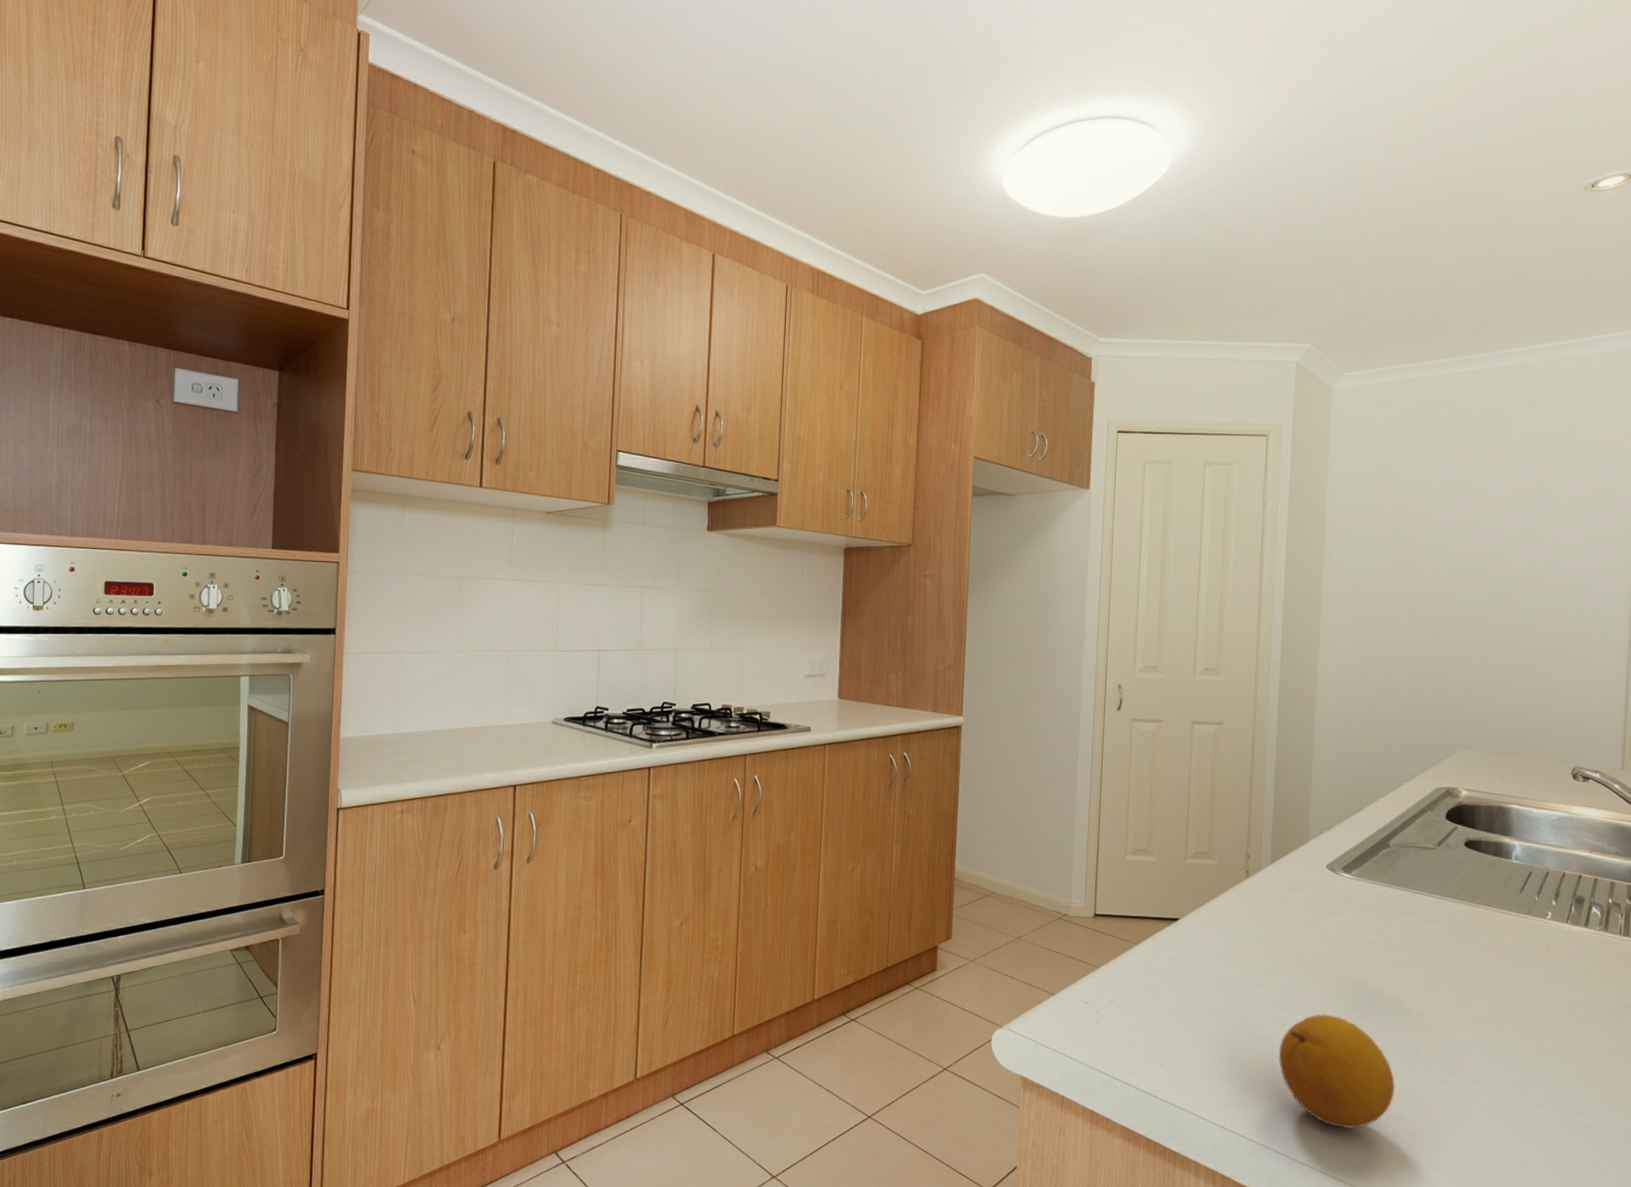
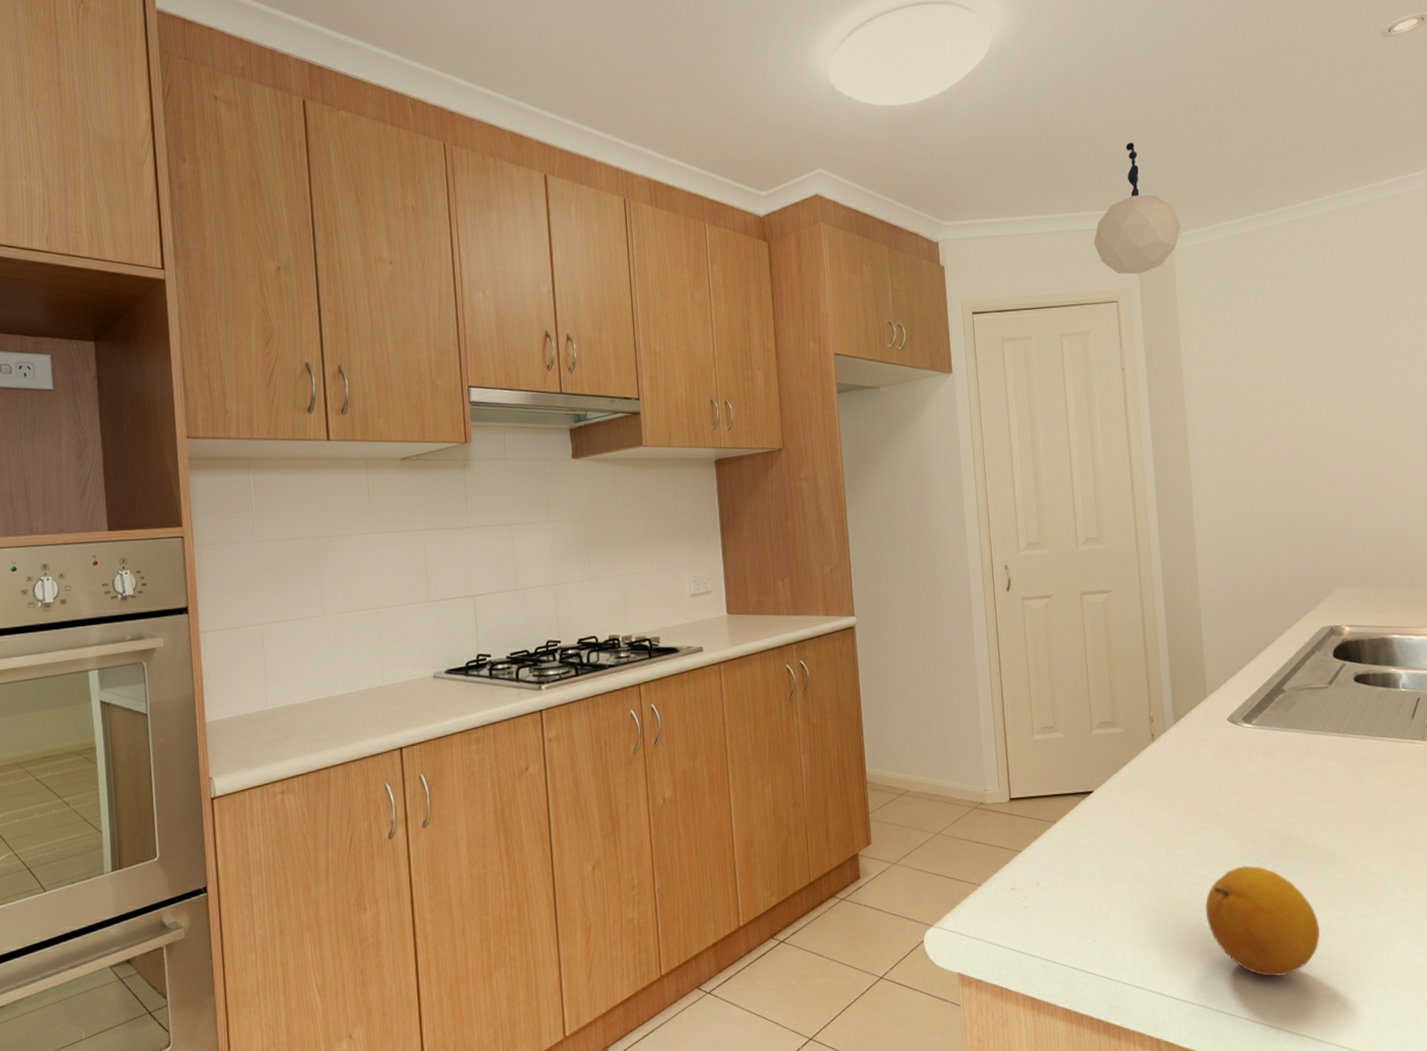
pendant light: none [1250,276,1343,410] -> present [1094,142,1181,275]

